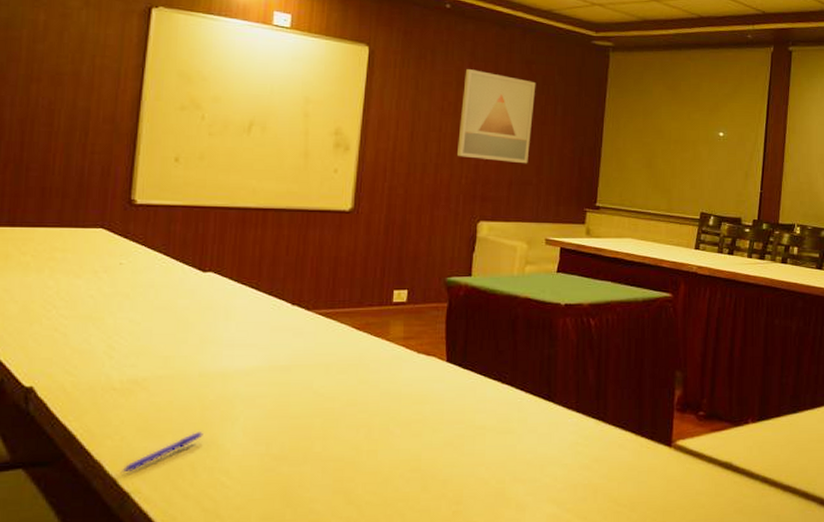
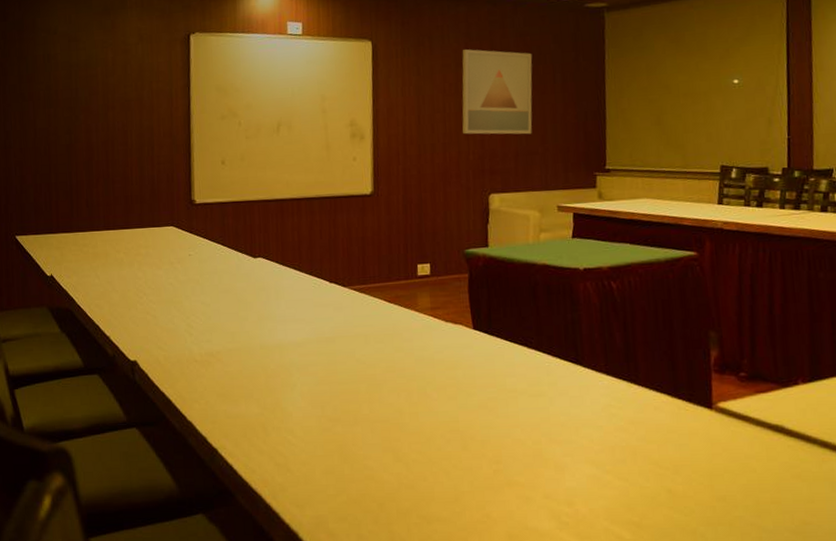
pen: present [120,432,203,473] -> none [208,397,269,432]

